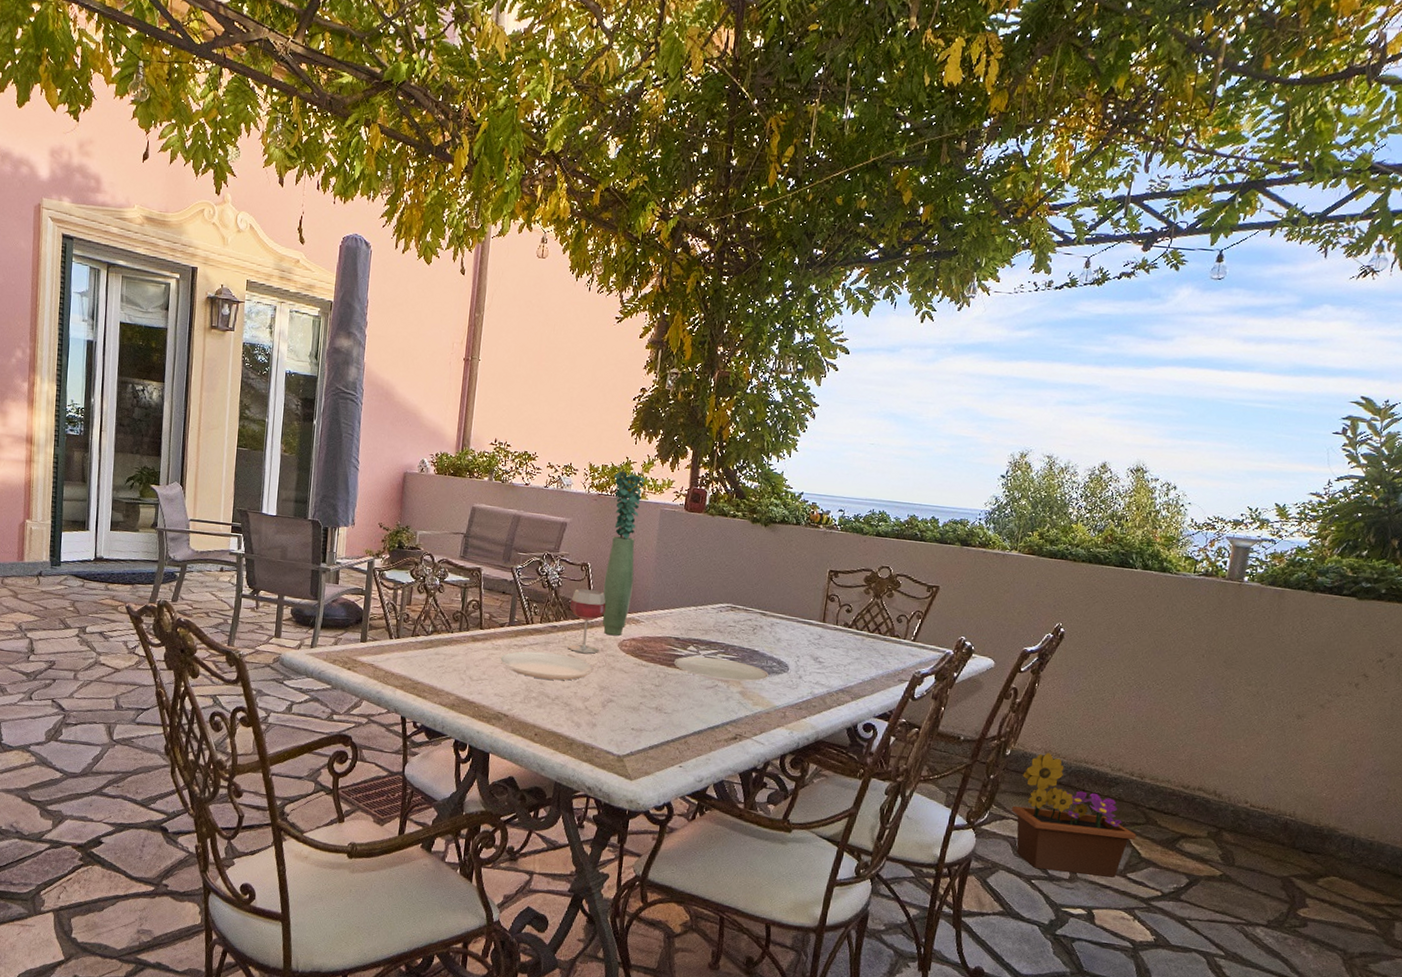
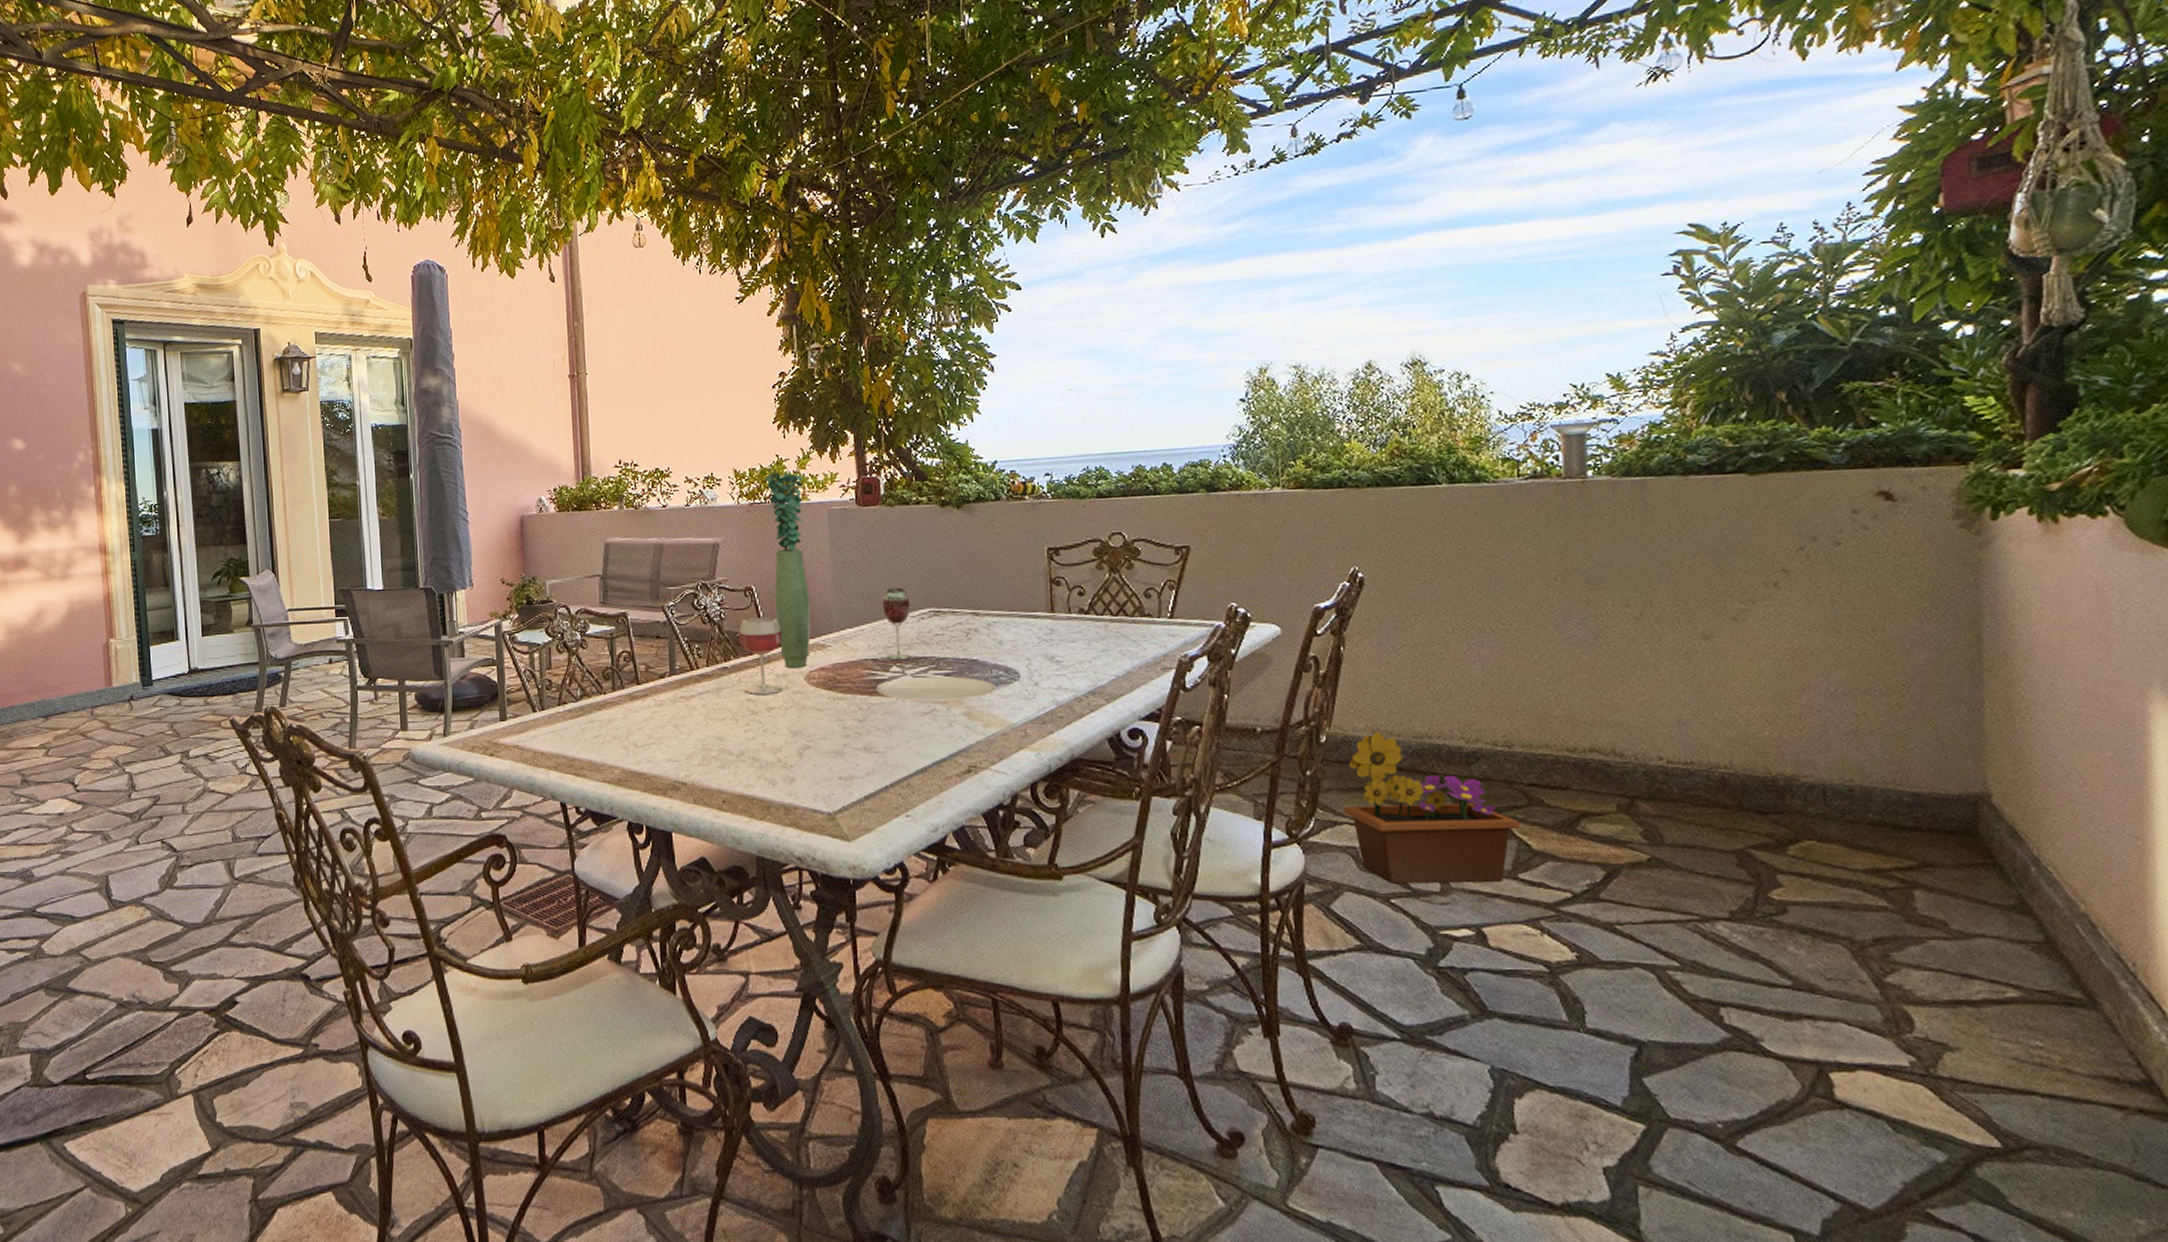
plate: present [500,651,595,681] -> none [666,700,782,733]
wineglass: none [687,582,714,643] -> present [881,587,912,661]

